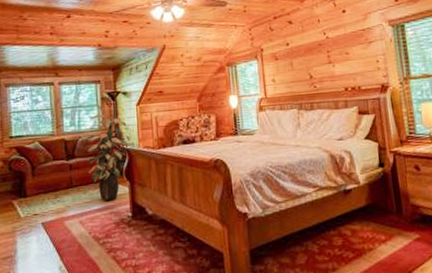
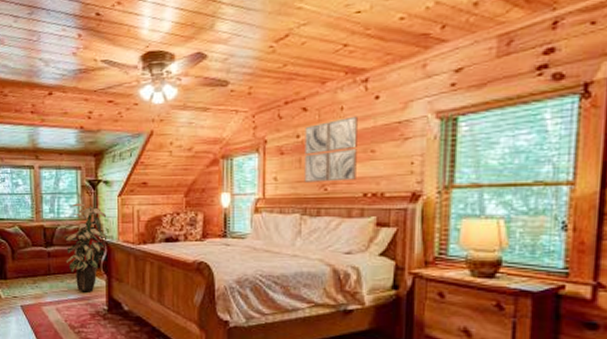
wall art: none [292,26,338,82] -> present [304,116,358,182]

